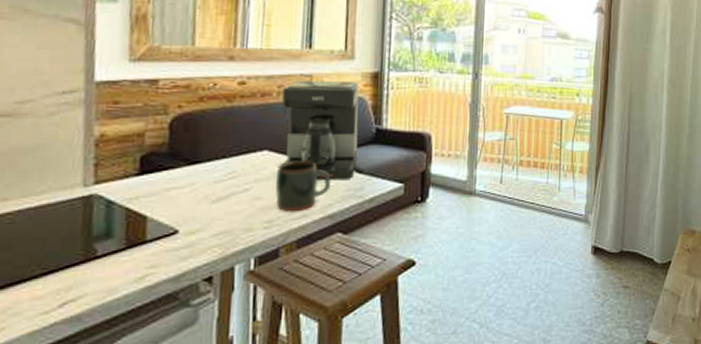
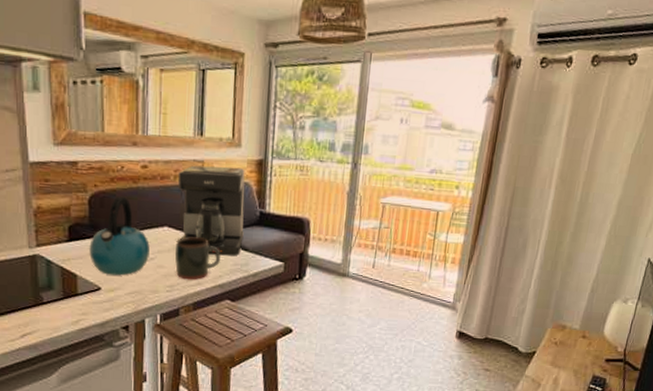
kettle: none [165,117,245,213] -> present [89,196,150,276]

